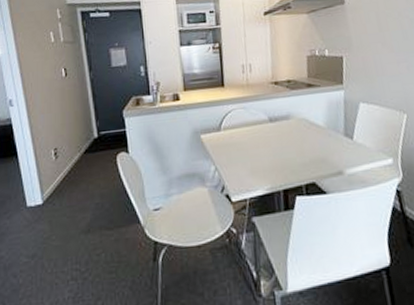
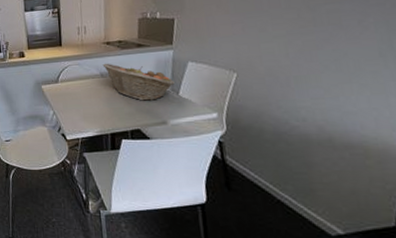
fruit basket: none [271,105,348,149] -> present [102,63,175,101]

